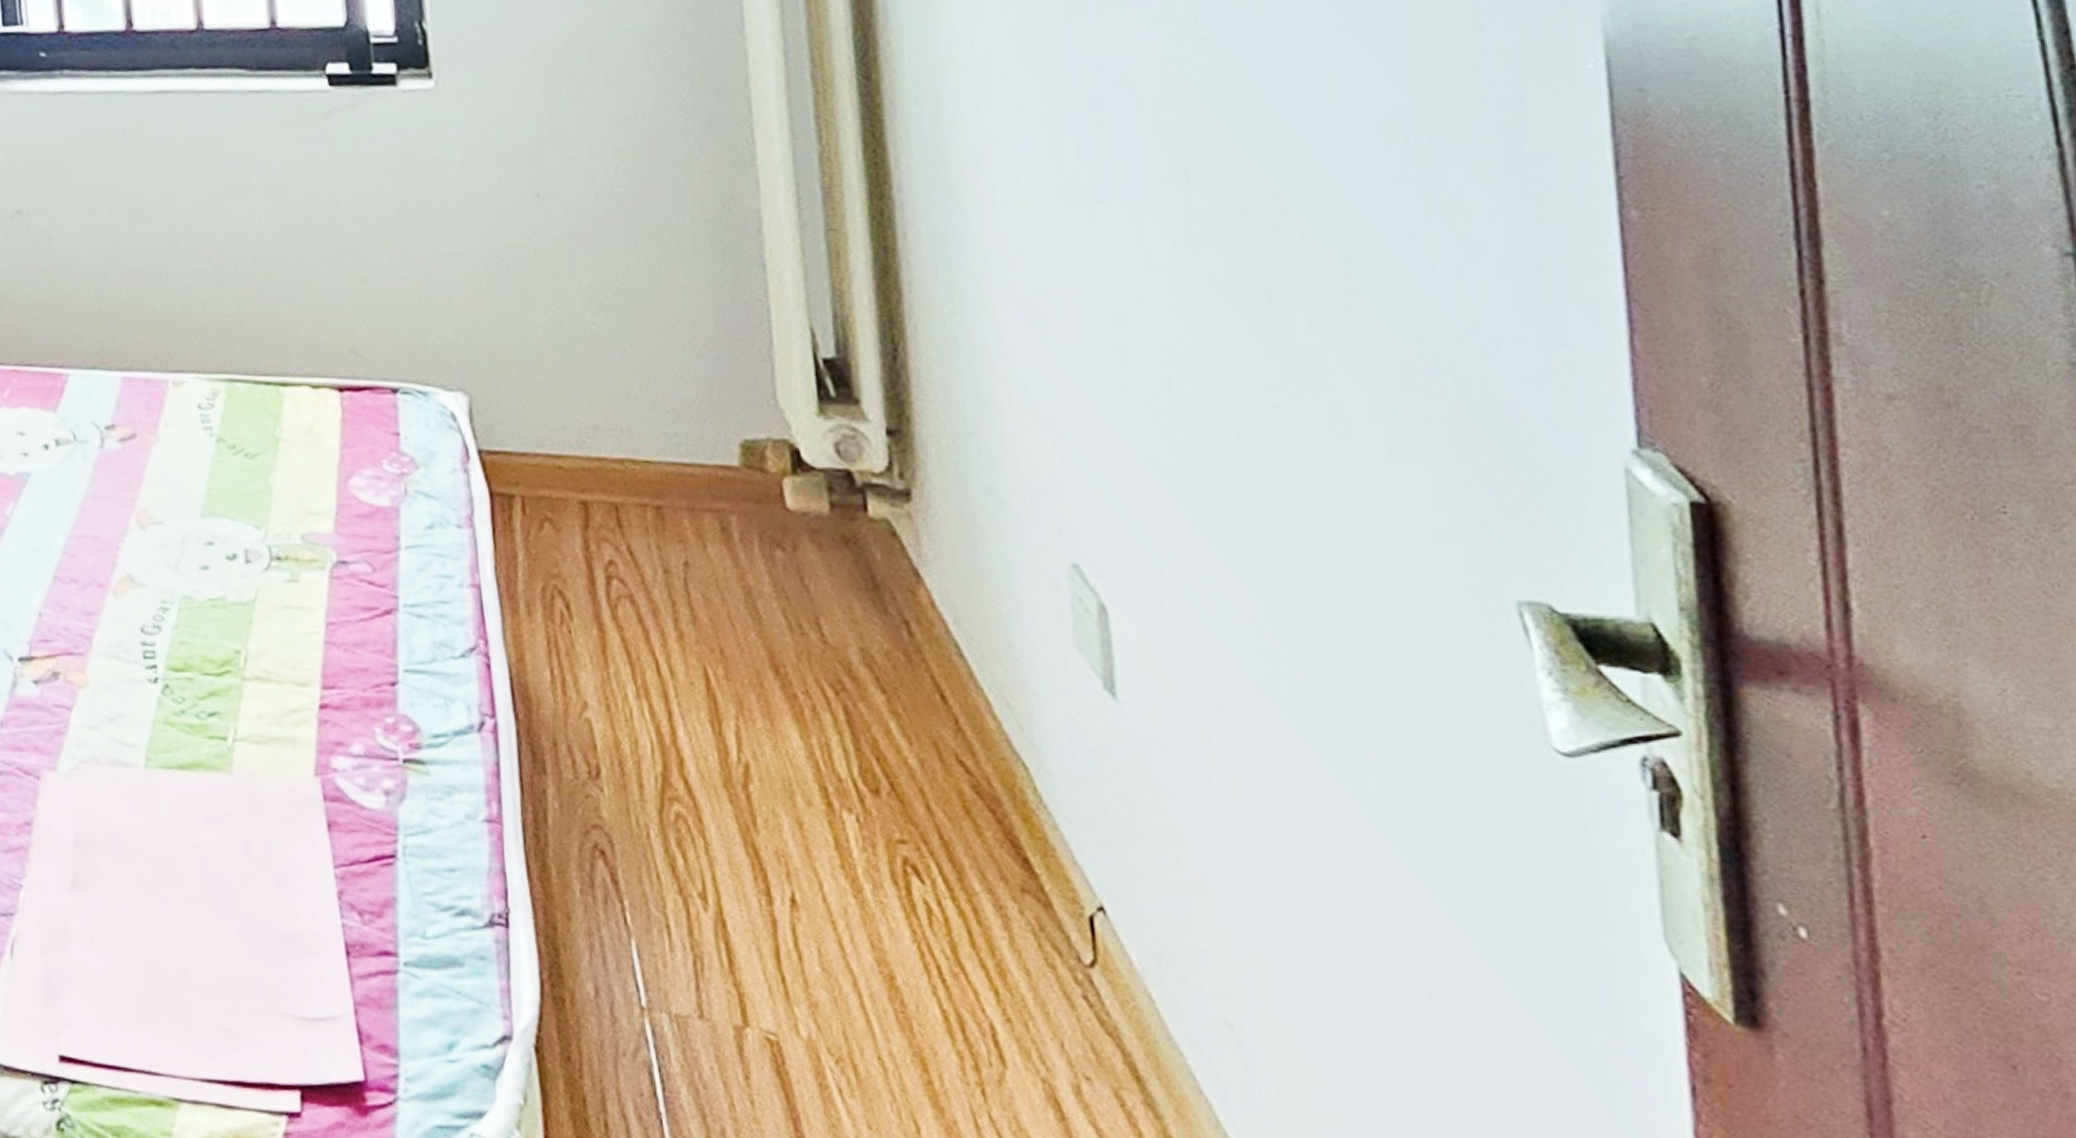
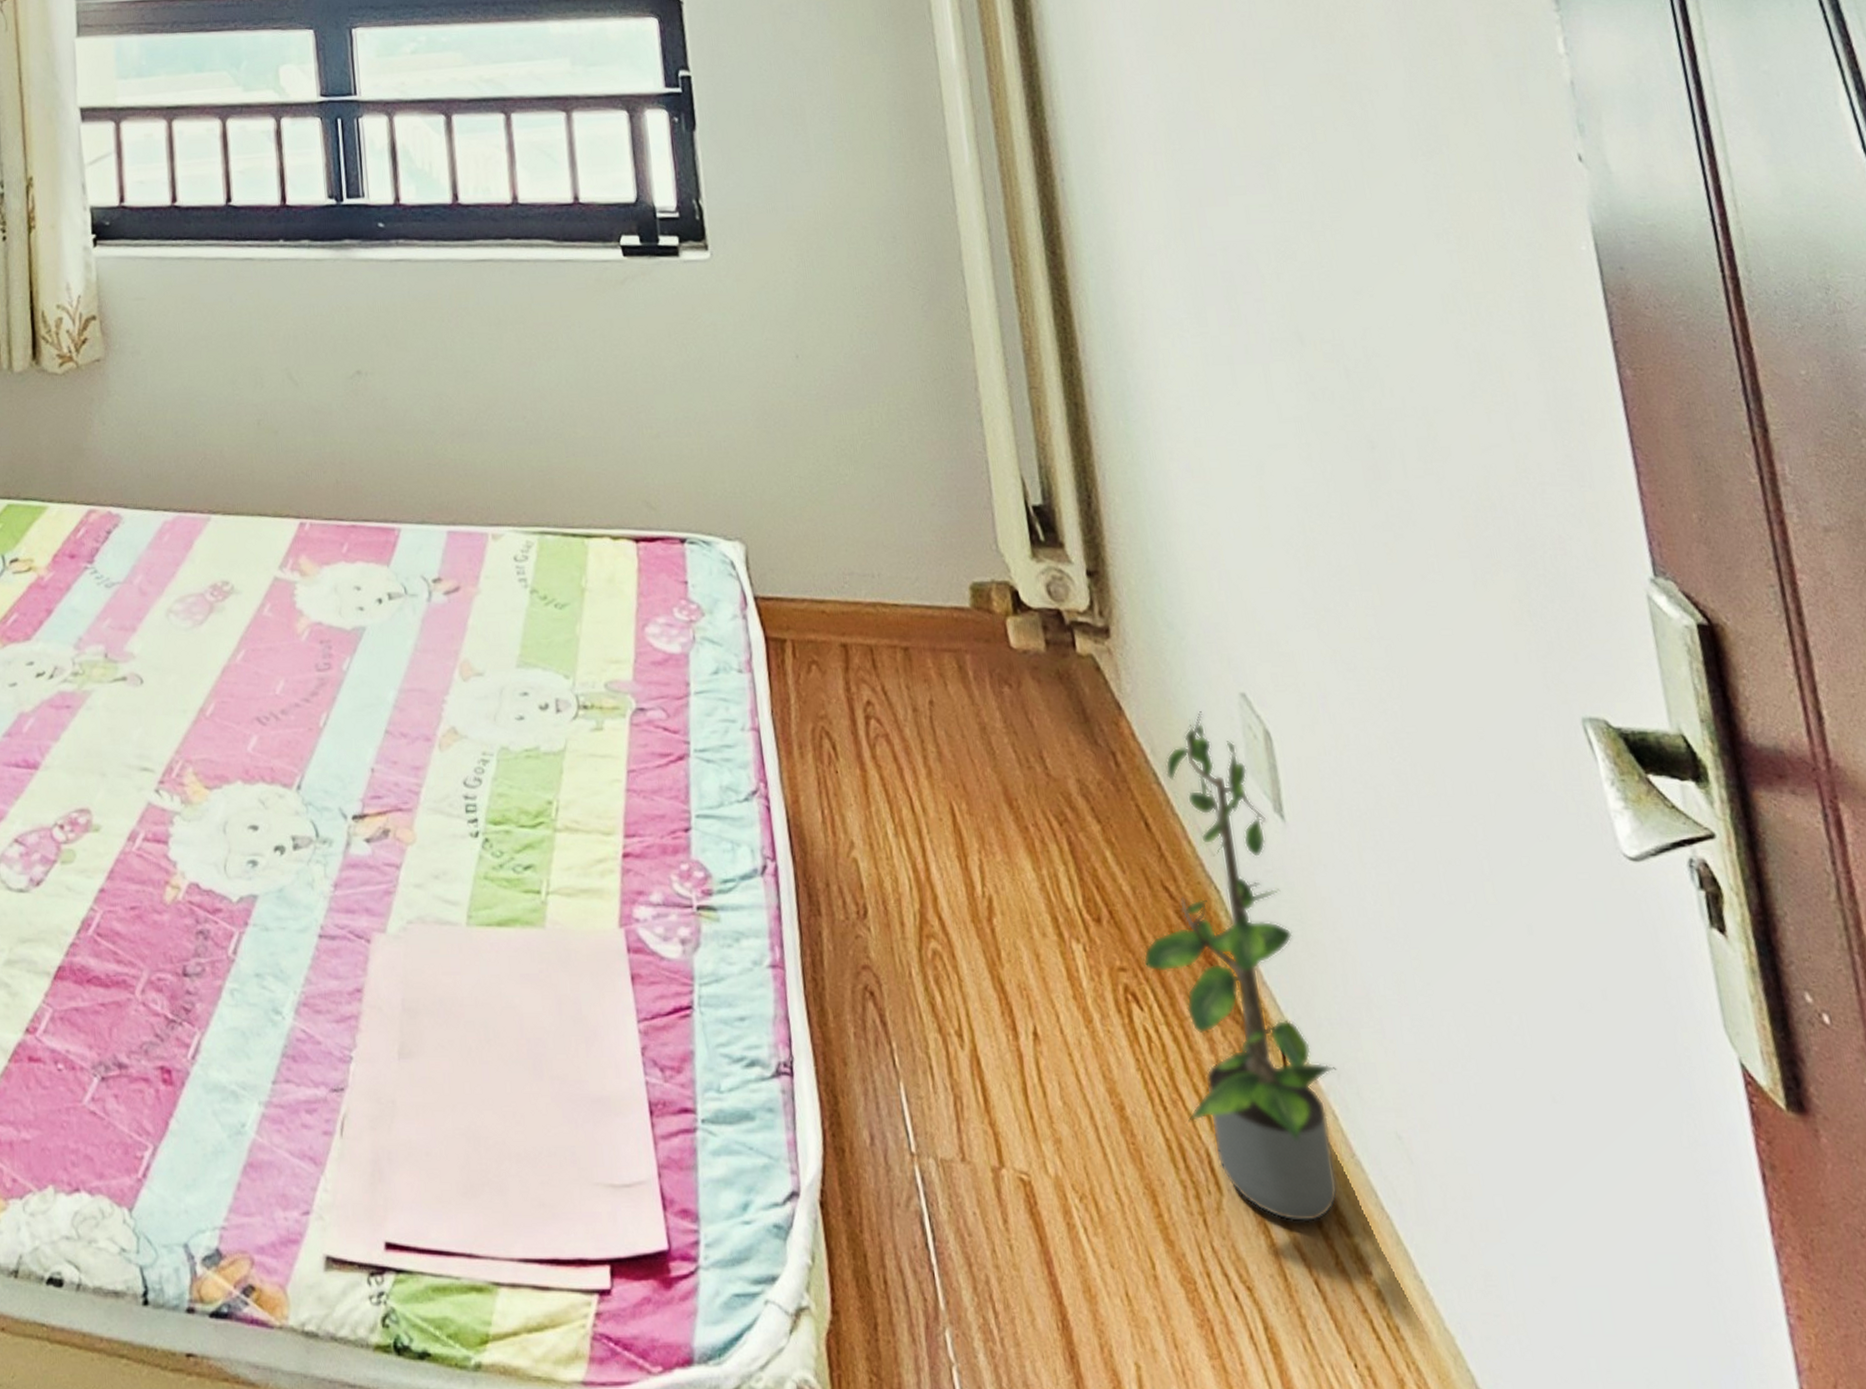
potted plant: none [928,581,1158,1100] -> present [1143,711,1339,1223]

